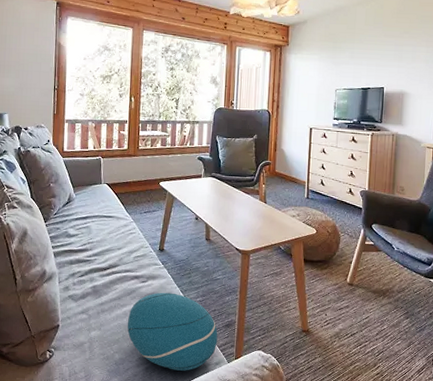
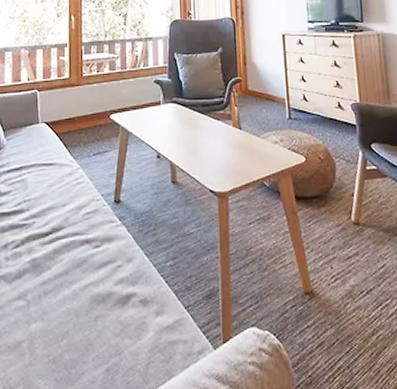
cushion: present [127,292,218,371] -> none [78,258,198,369]

